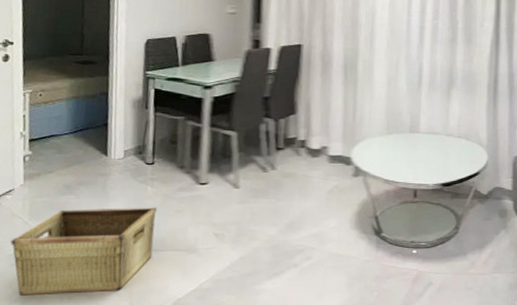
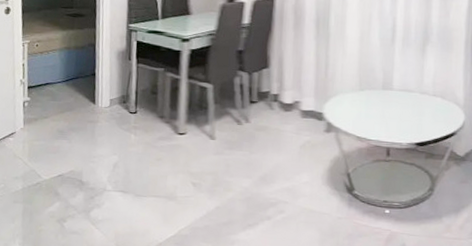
hamper: present [10,207,157,296] -> none [13,153,140,232]

